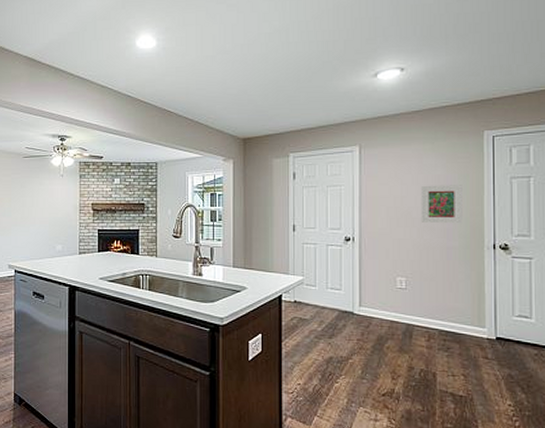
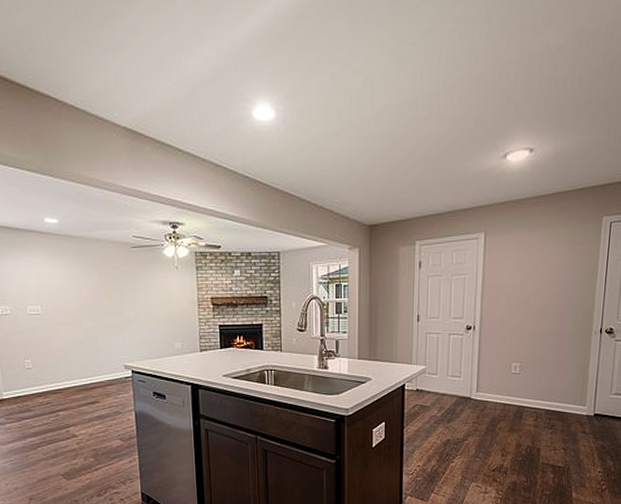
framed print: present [420,185,463,224] -> none [537,272,578,311]

